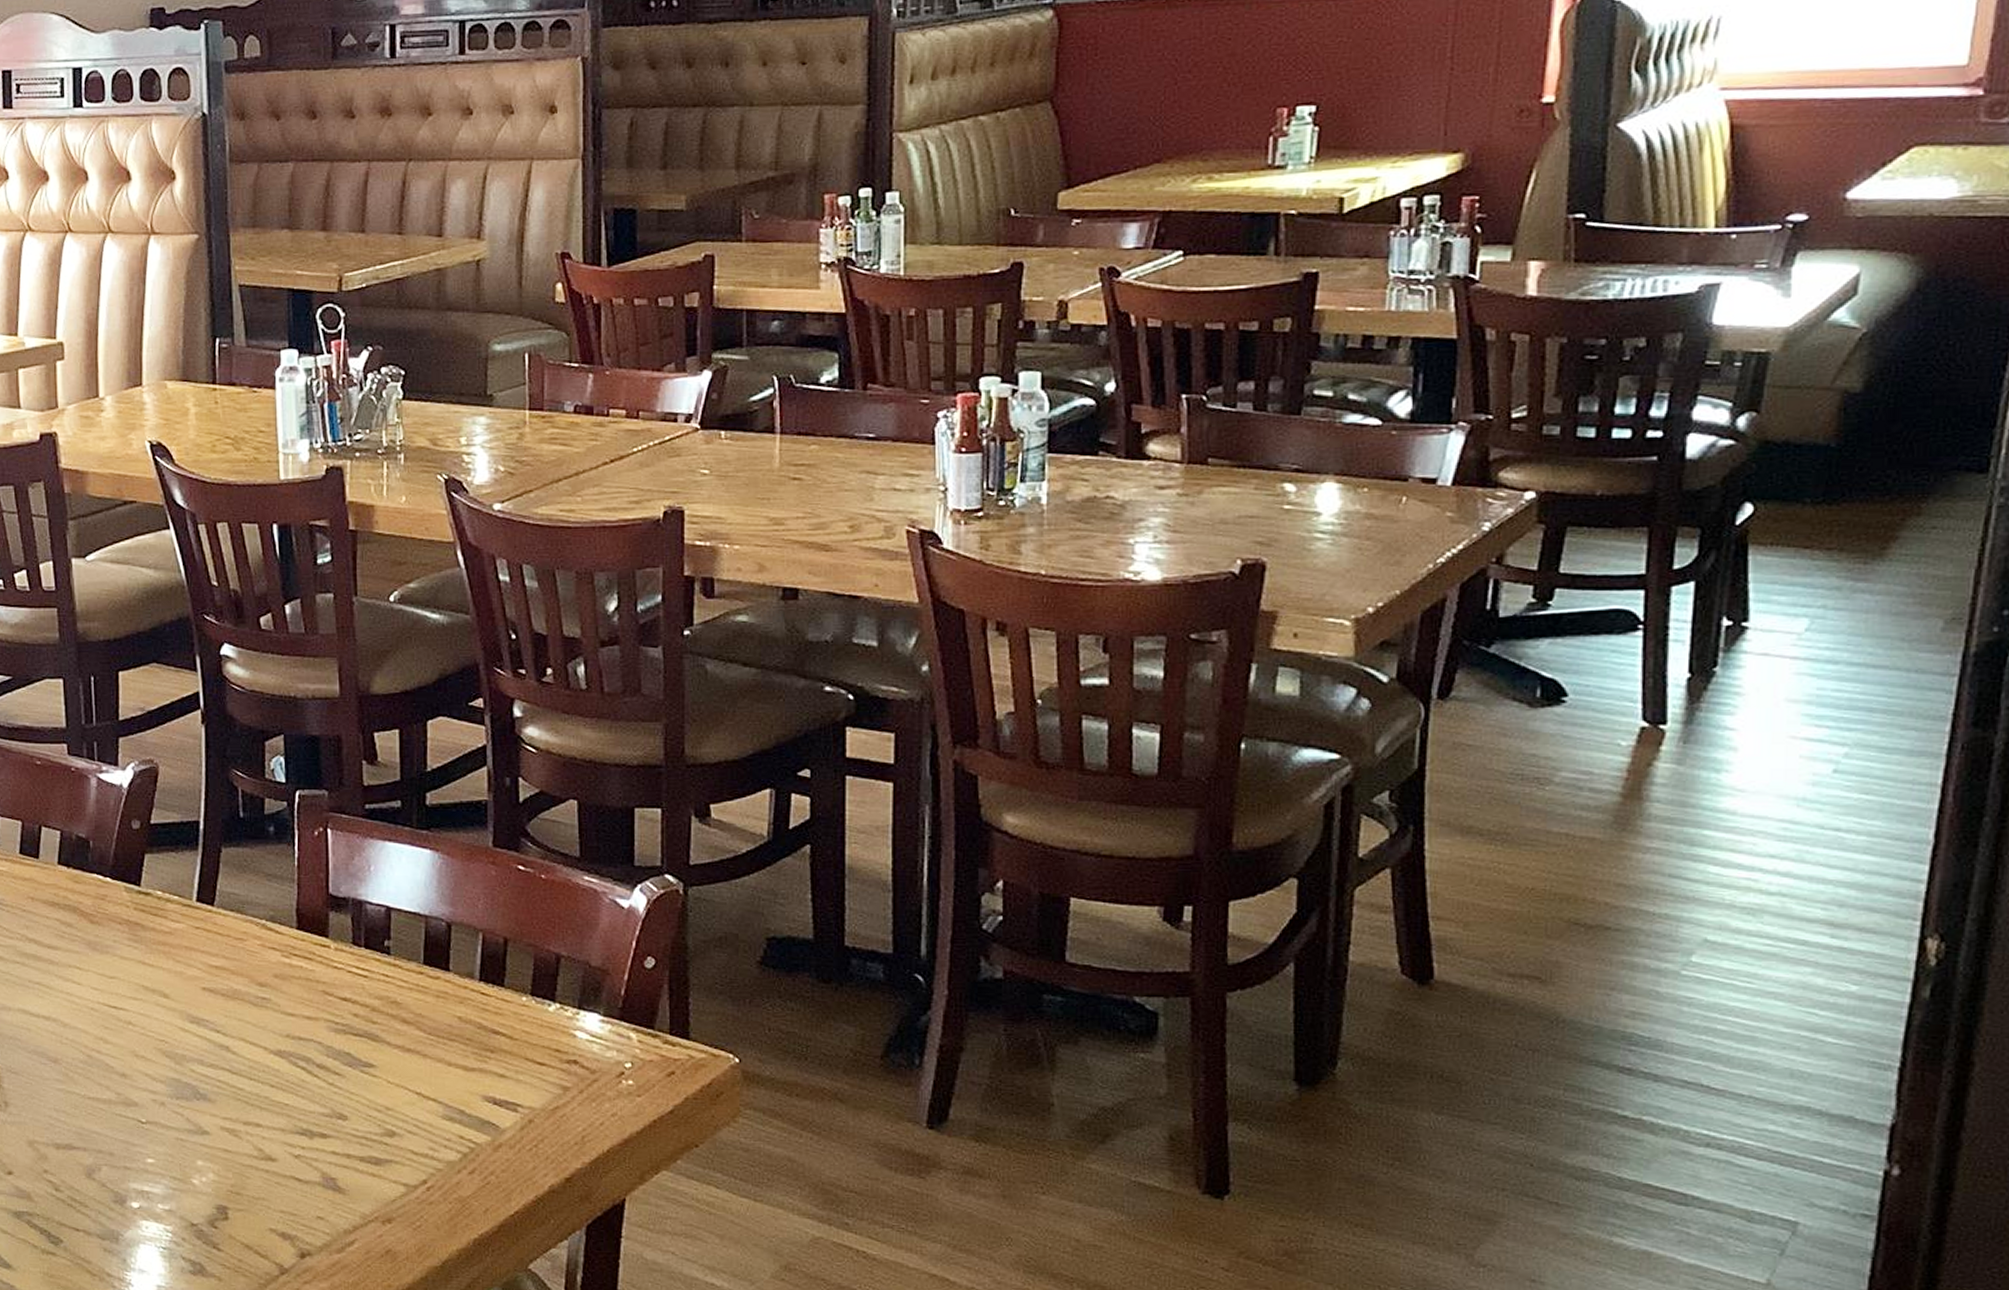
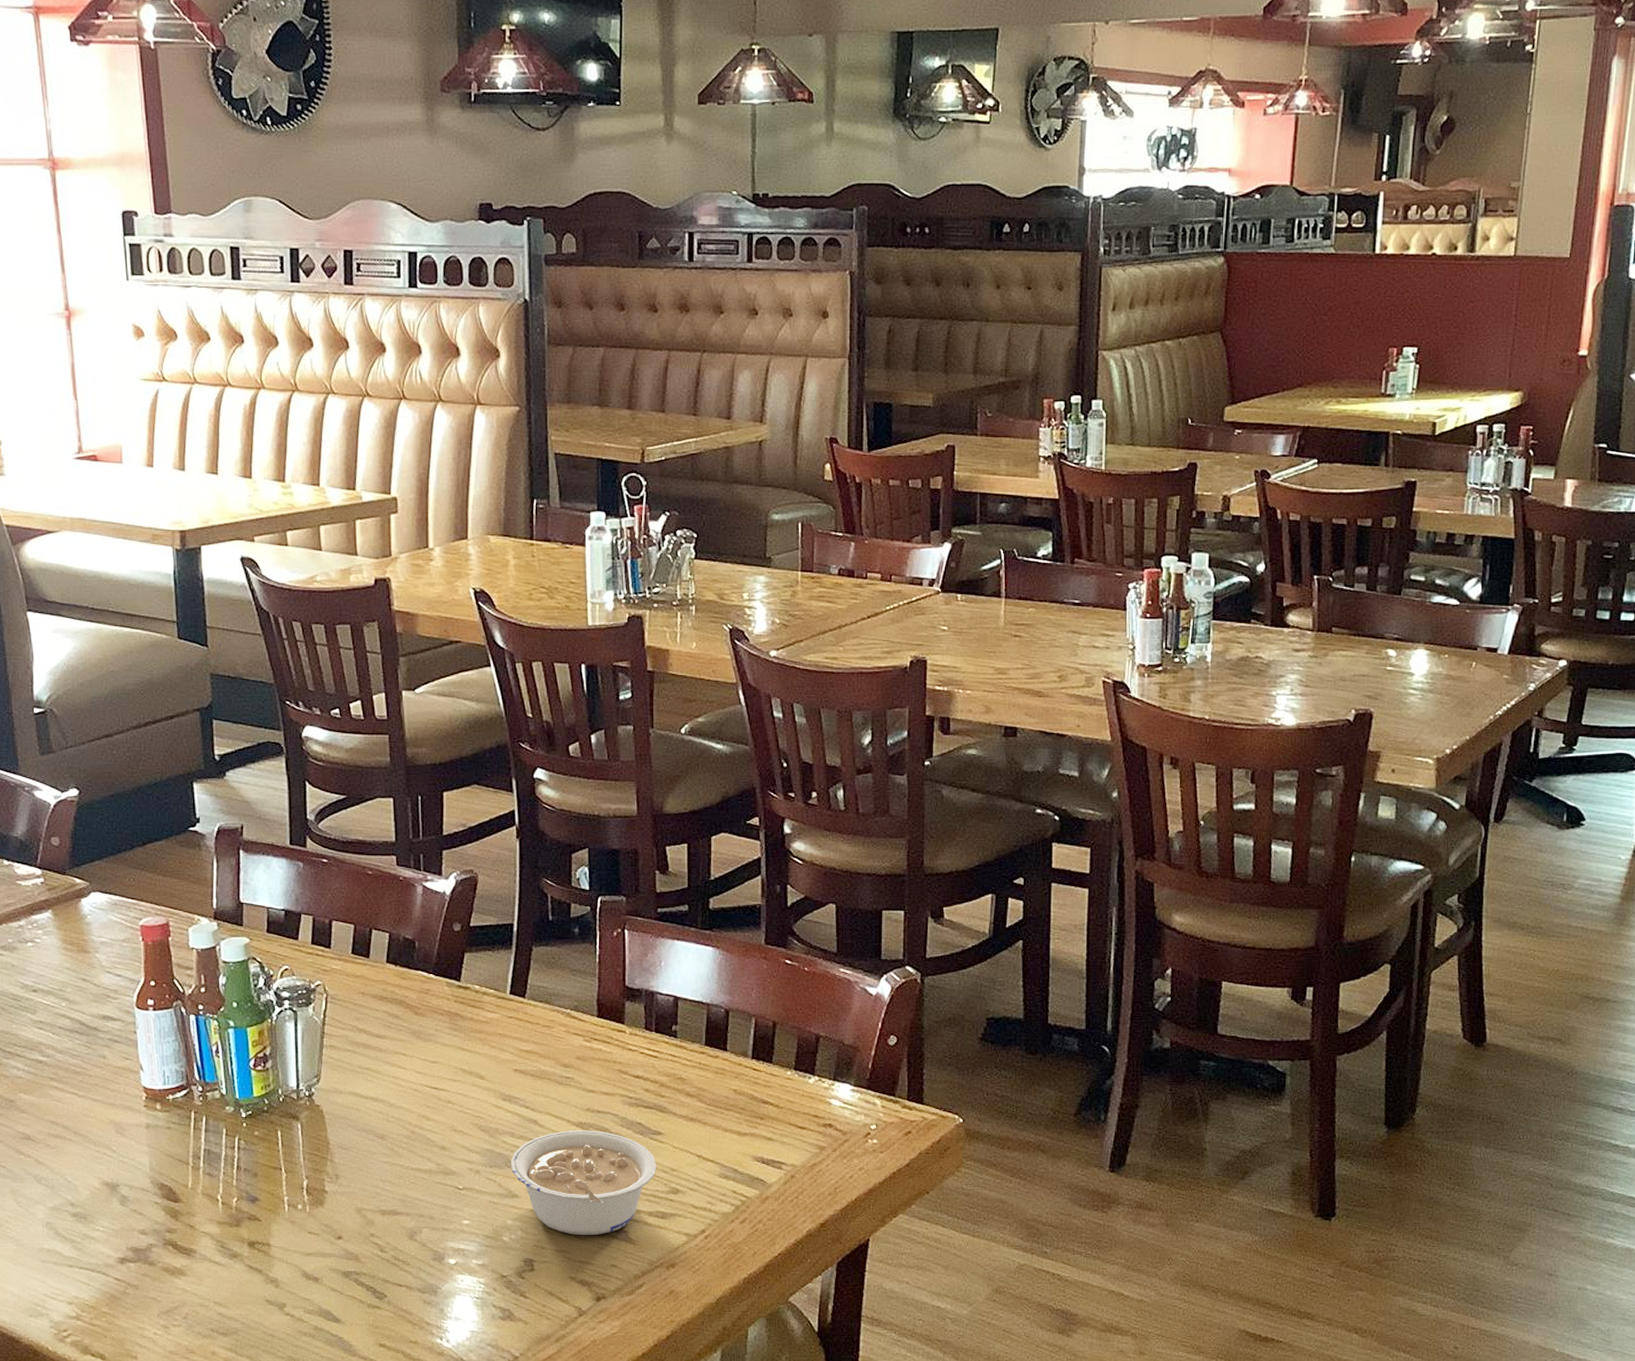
legume: none [199,1059,369,1181] -> present [510,1130,657,1235]

